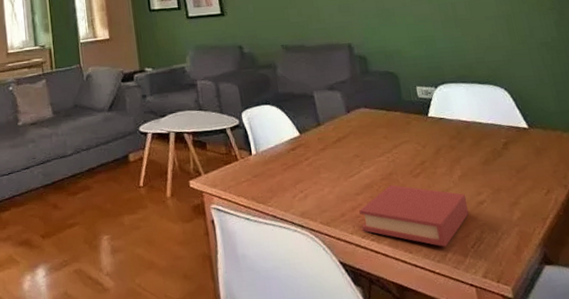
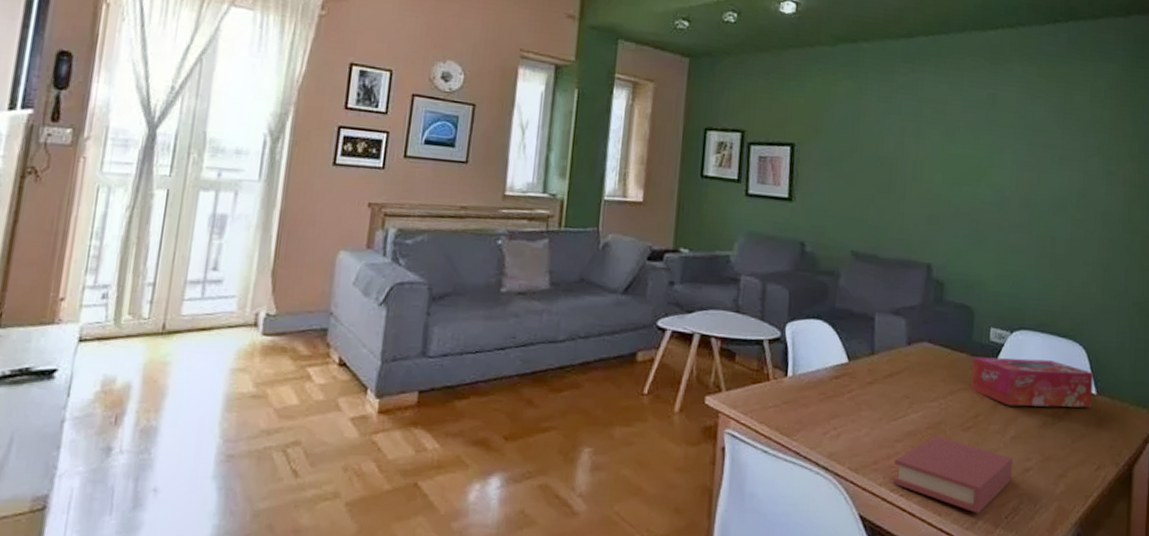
tissue box: none [407,105,527,150] -> present [971,356,1093,408]

